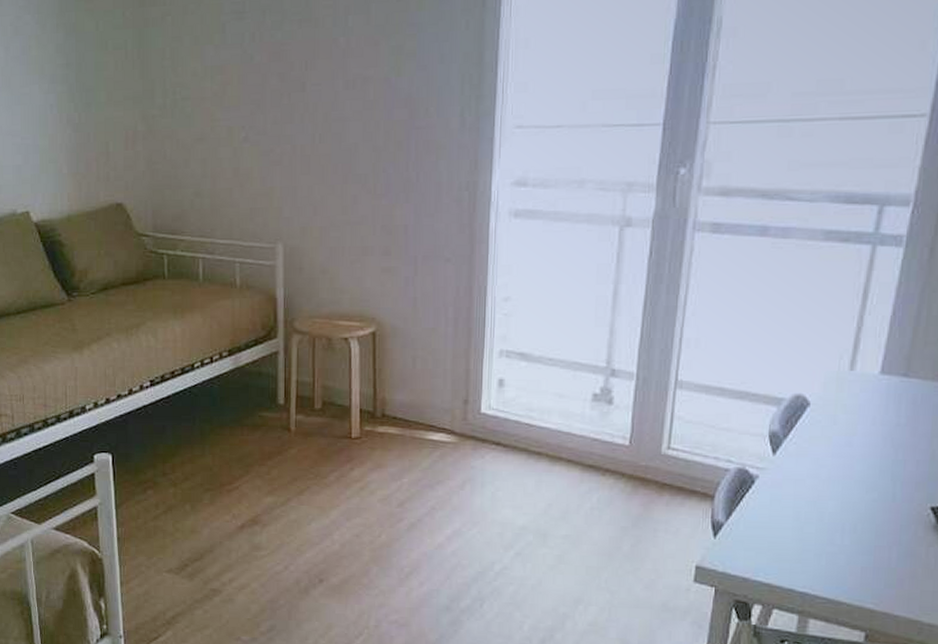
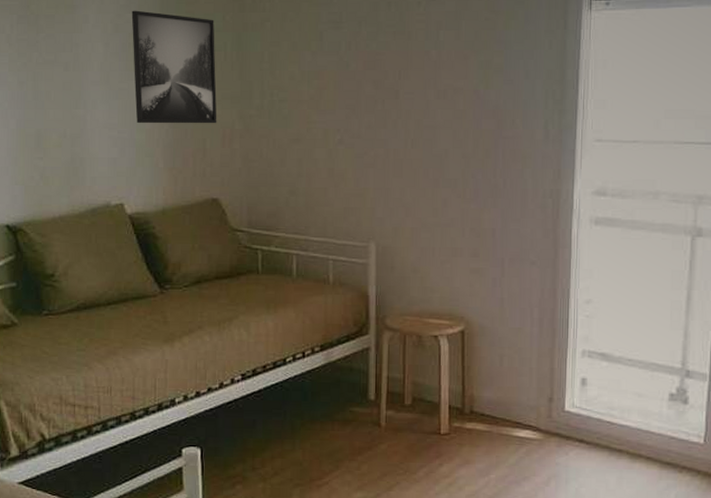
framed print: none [30,11,120,129] -> present [131,10,217,124]

